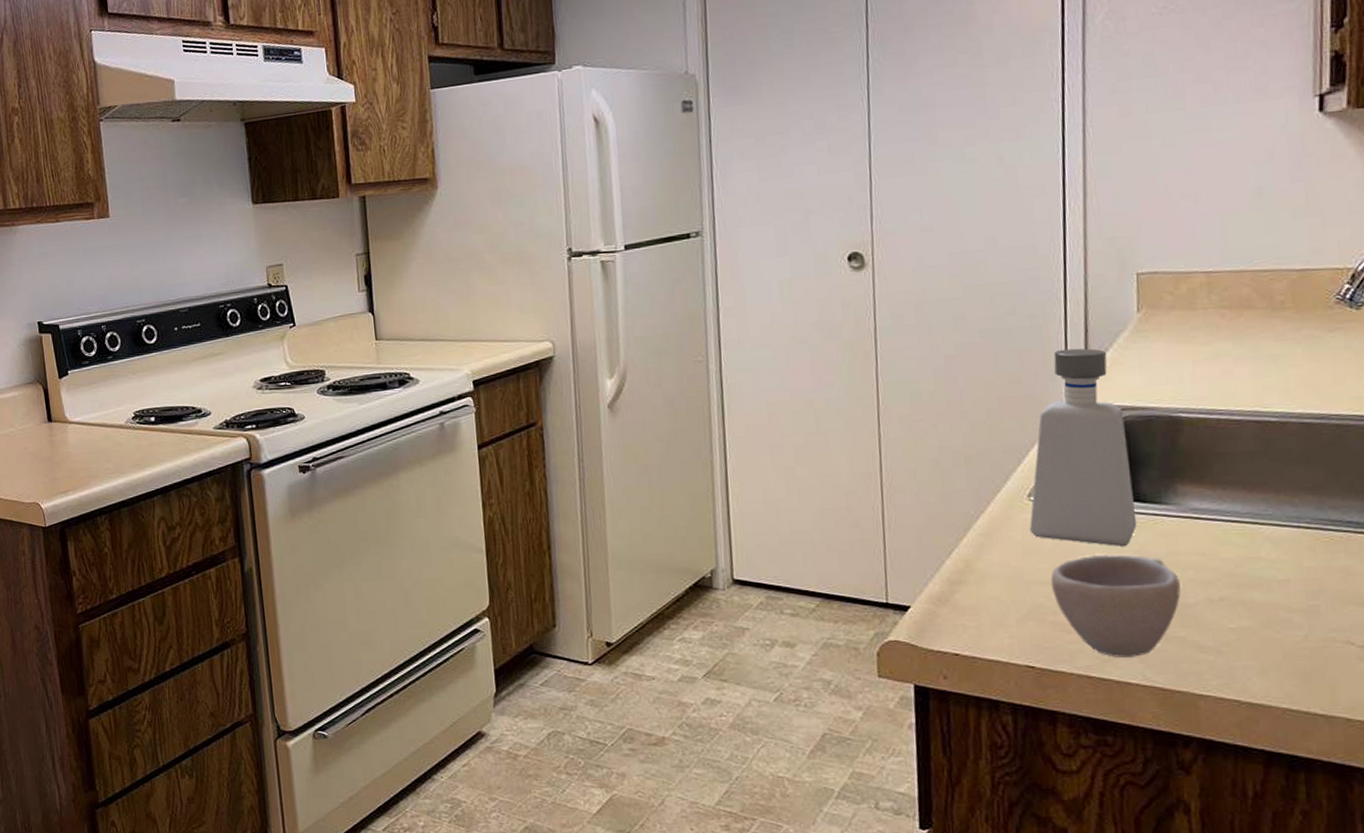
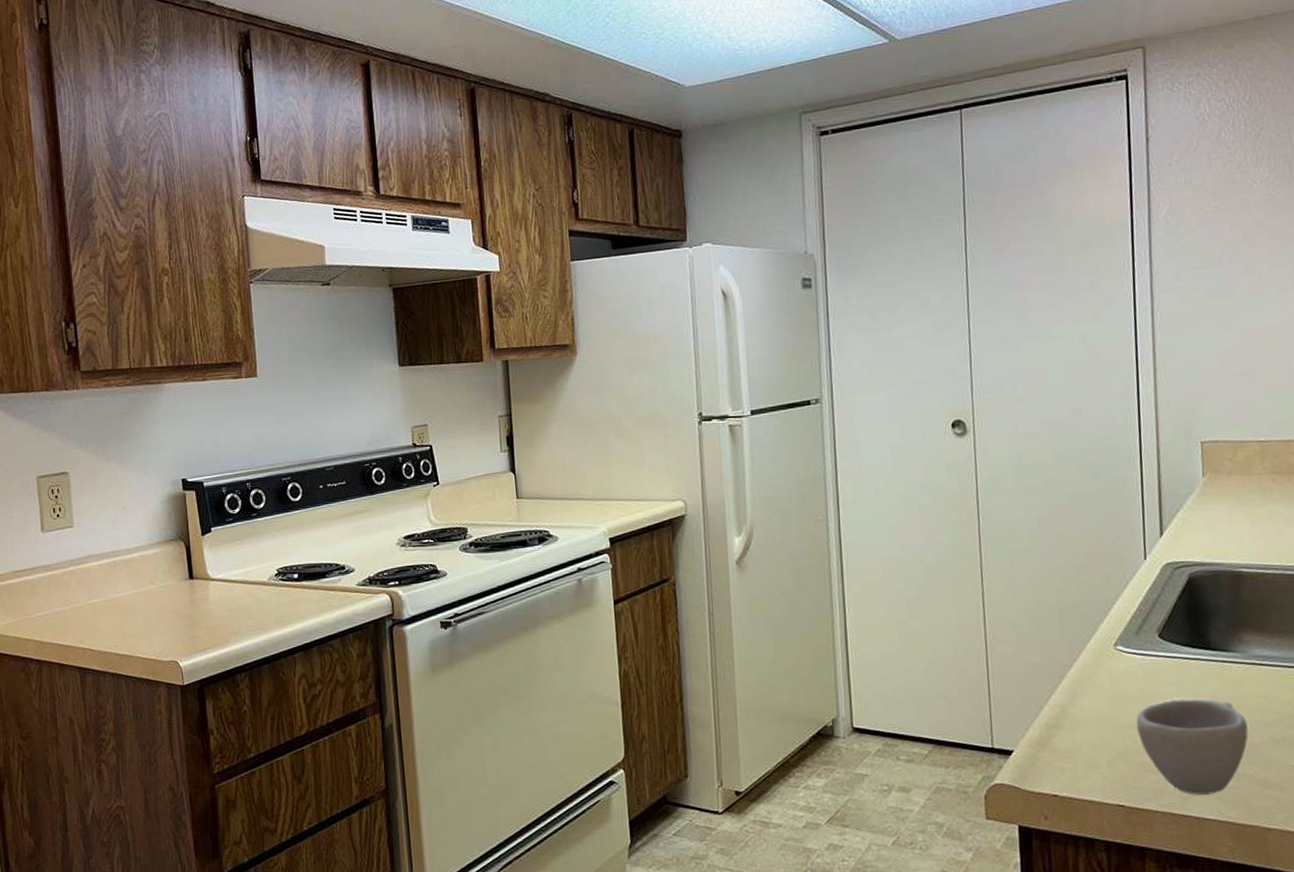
soap dispenser: present [1030,348,1137,547] -> none [1116,509,1209,692]

